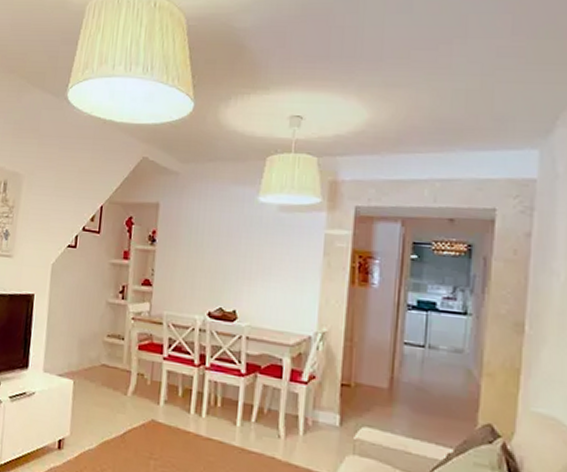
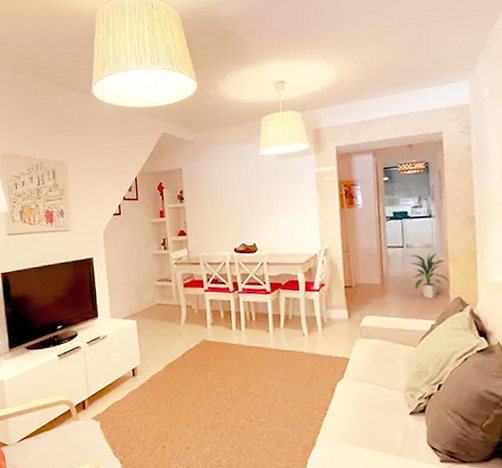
indoor plant: none [431,359,479,420] -> present [410,253,449,299]

